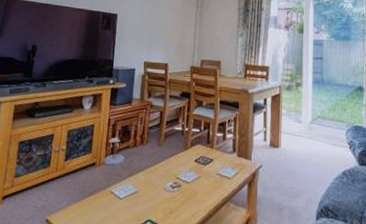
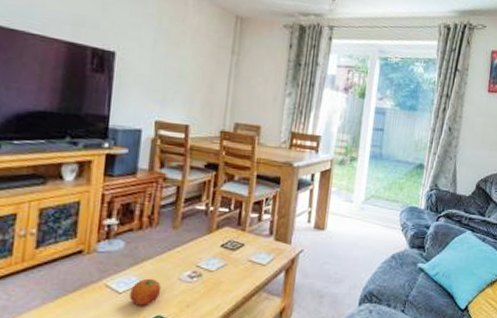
fruit: none [128,187,151,211] -> present [130,278,162,306]

